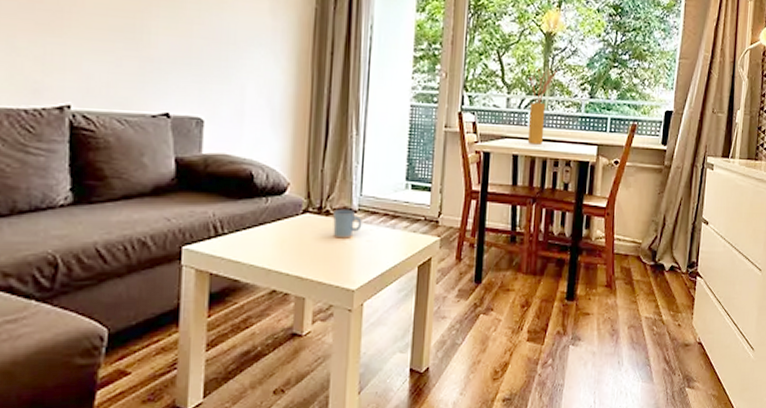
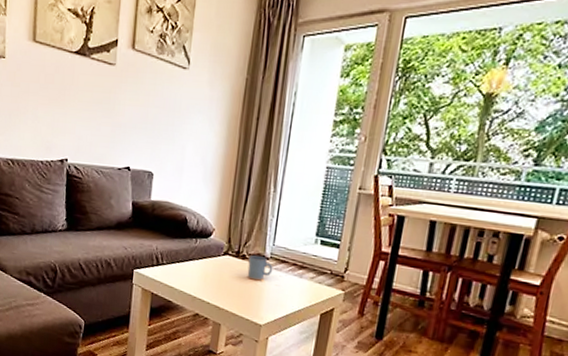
vase: present [527,68,557,145] -> none [449,132,495,213]

